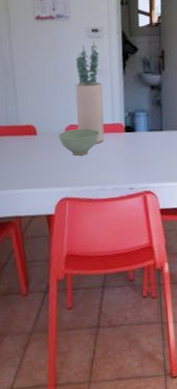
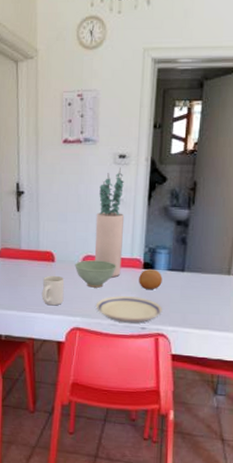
mug: none [26,148,50,180] -> present [42,275,65,306]
plate: none [83,159,147,186] -> present [95,296,162,323]
fruit: none [122,131,144,152] -> present [139,268,162,290]

